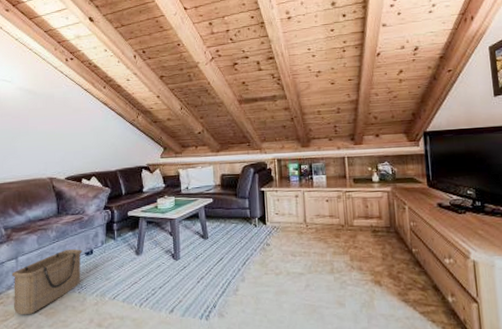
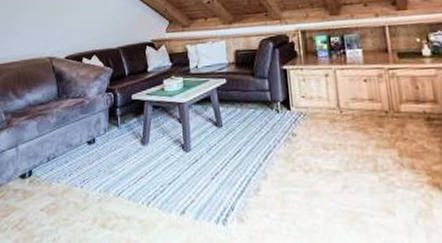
basket: present [11,249,82,314] -> none [12,137,84,210]

